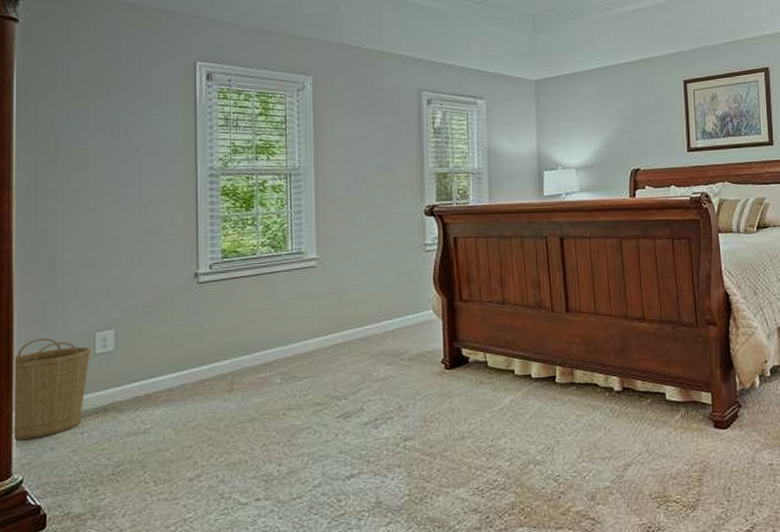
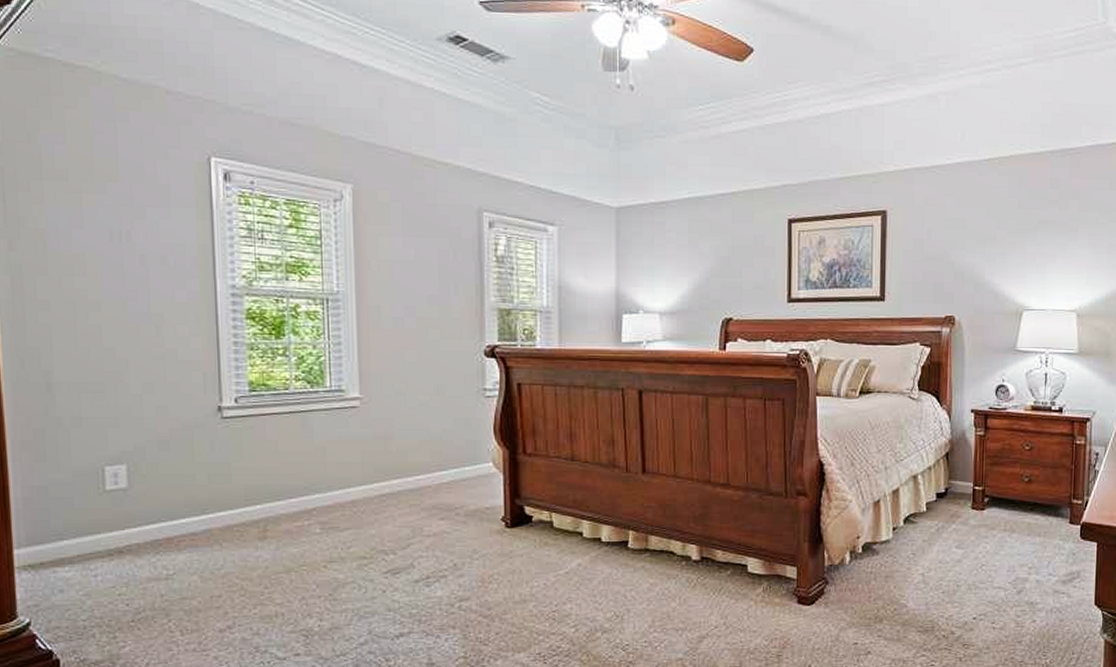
basket: present [13,338,92,440] -> none [9,470,101,579]

